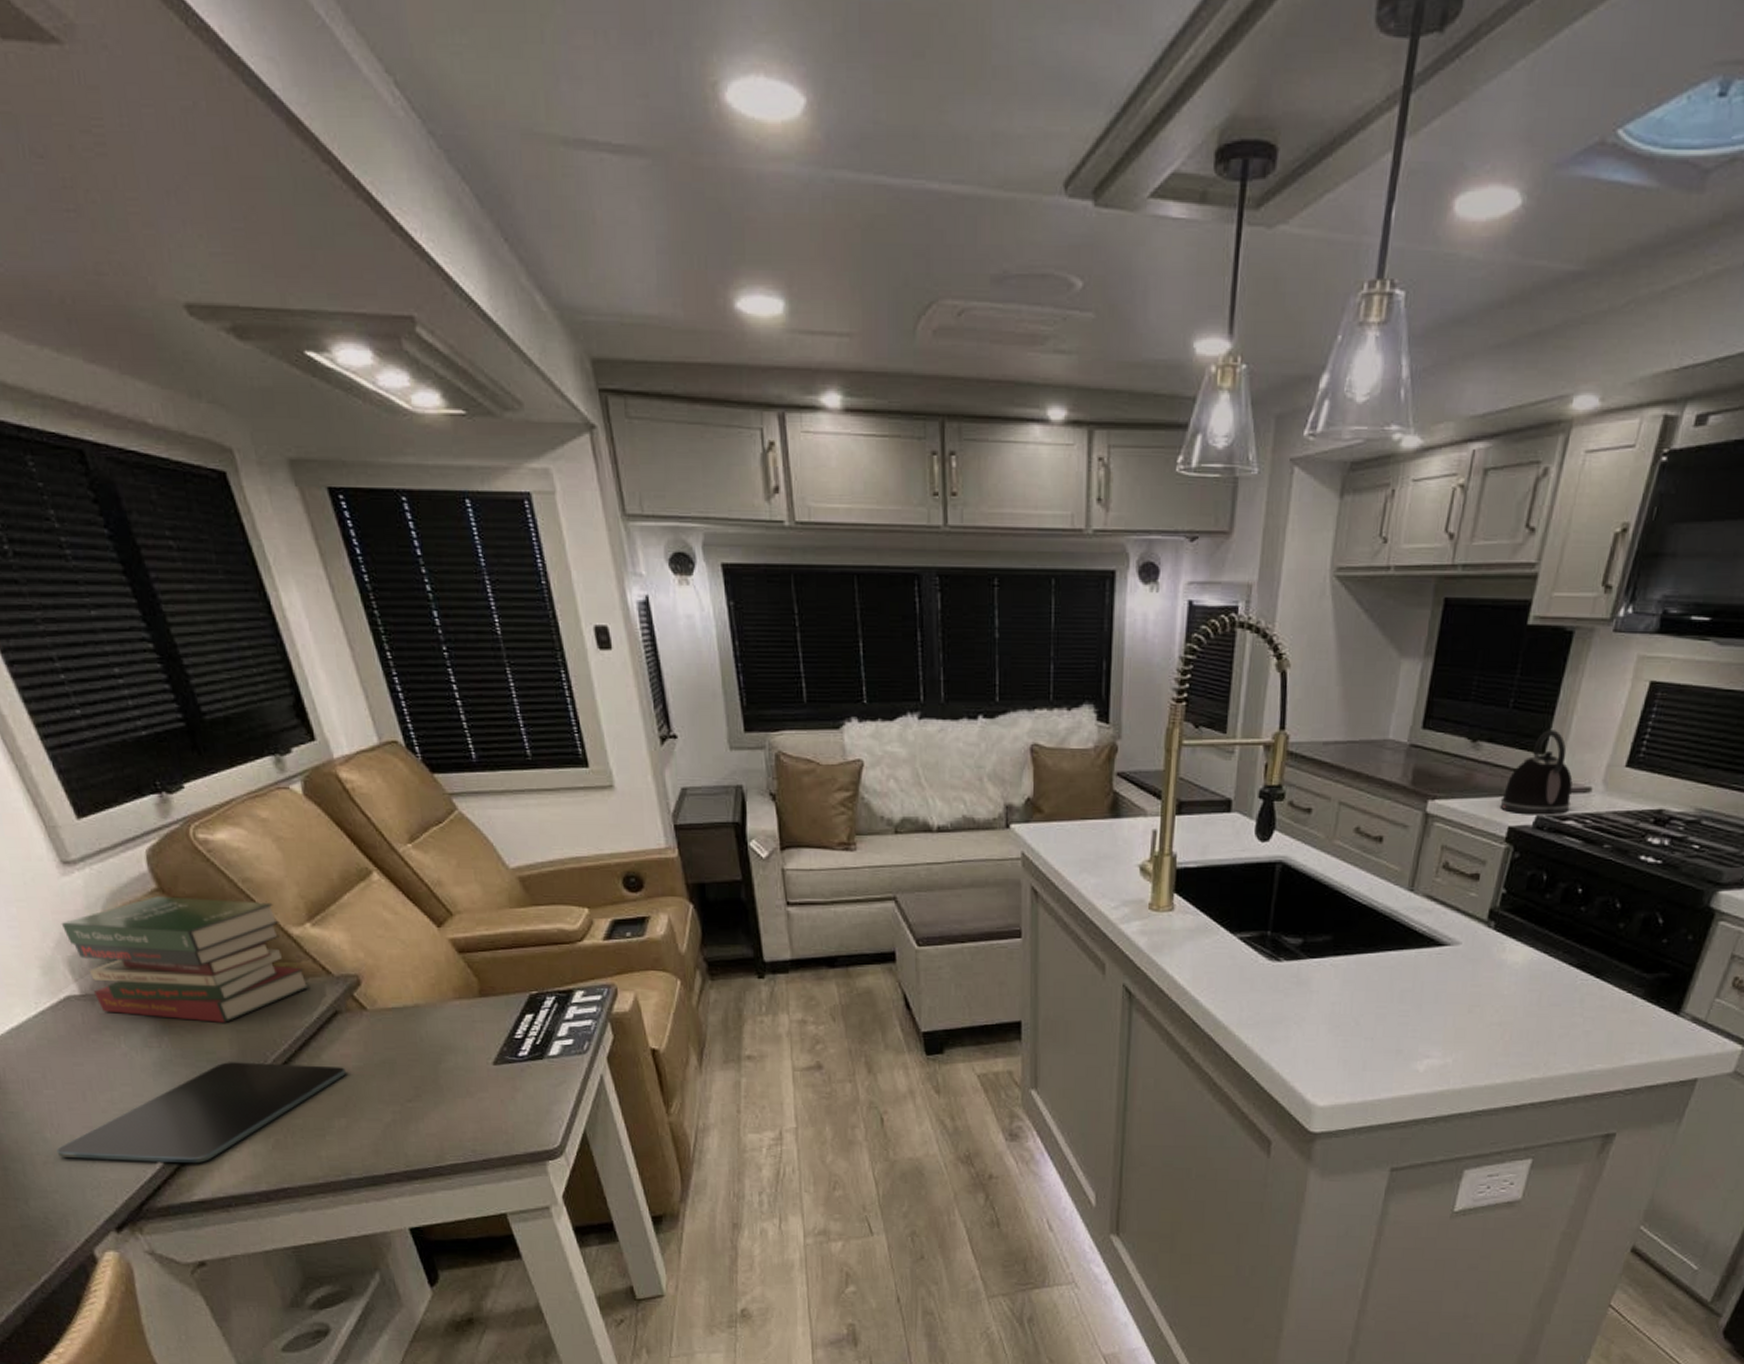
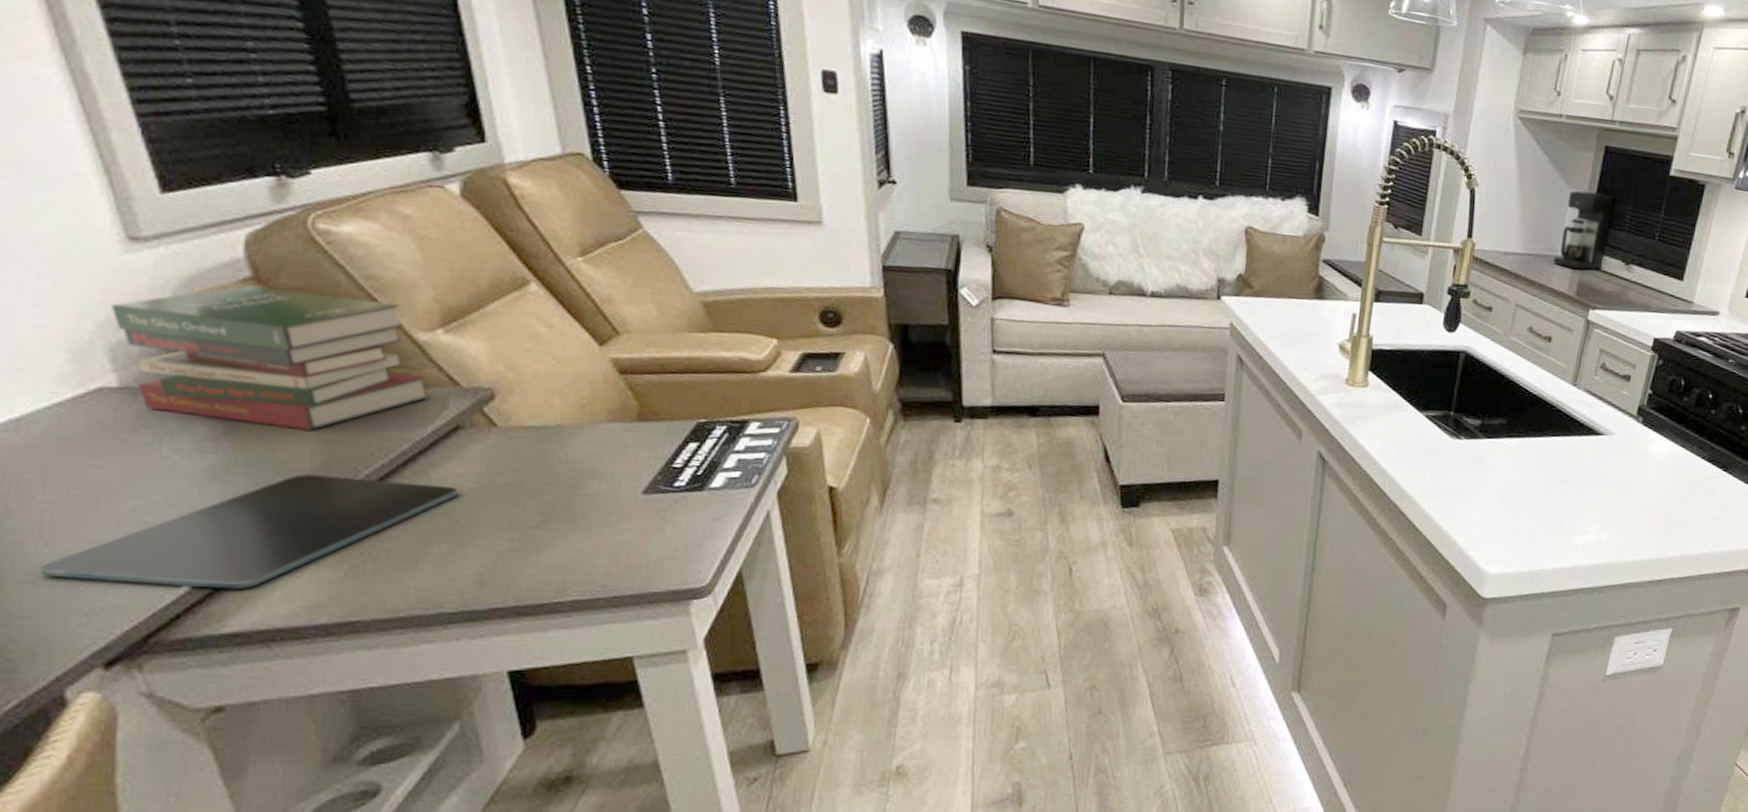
coffee maker: none [1383,657,1456,754] -> present [1553,190,1614,270]
kettle: present [1500,730,1573,816] -> none [1647,261,1705,332]

